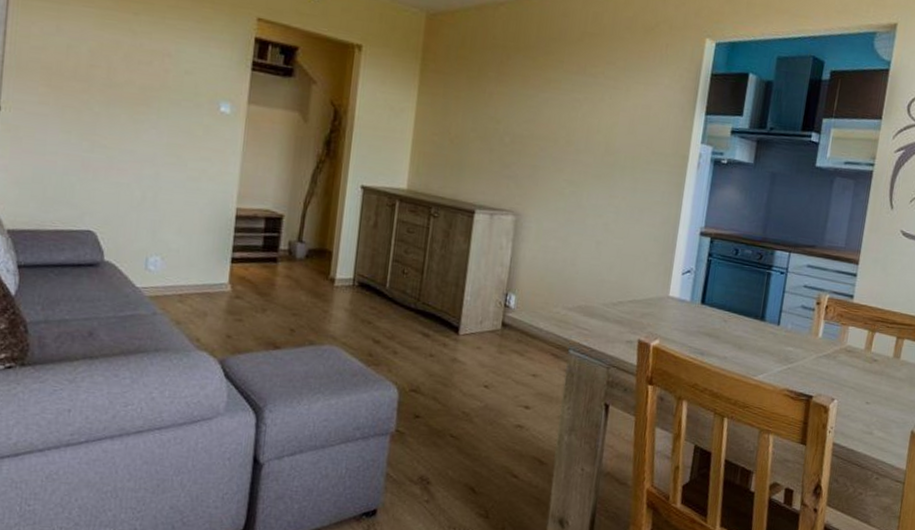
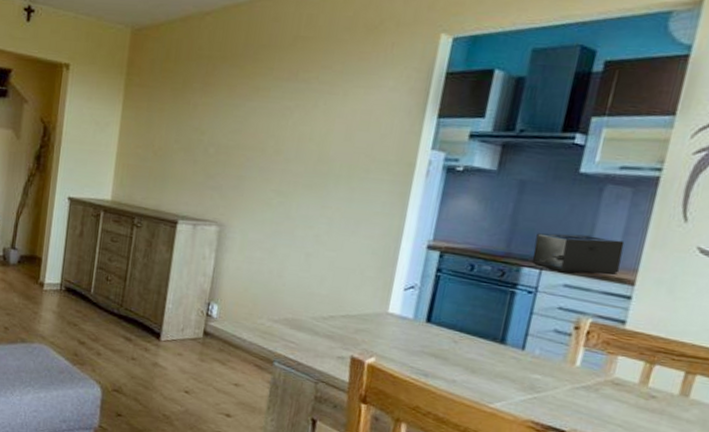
toaster: none [783,219,850,256] -> present [532,233,625,275]

